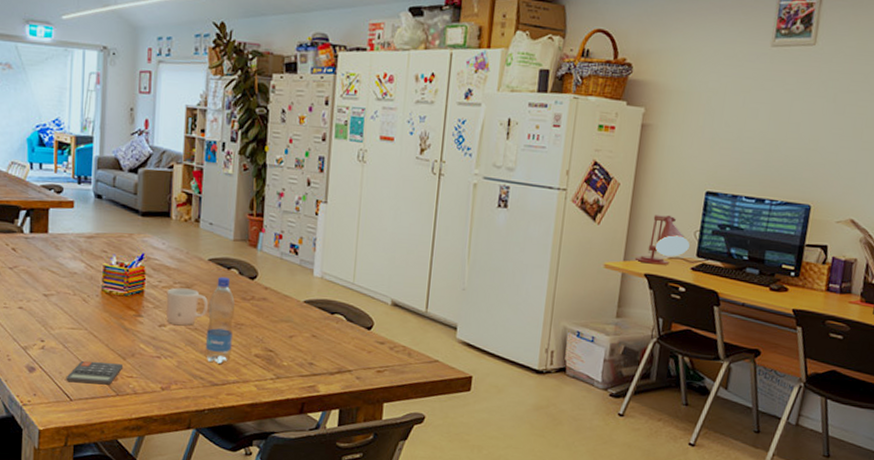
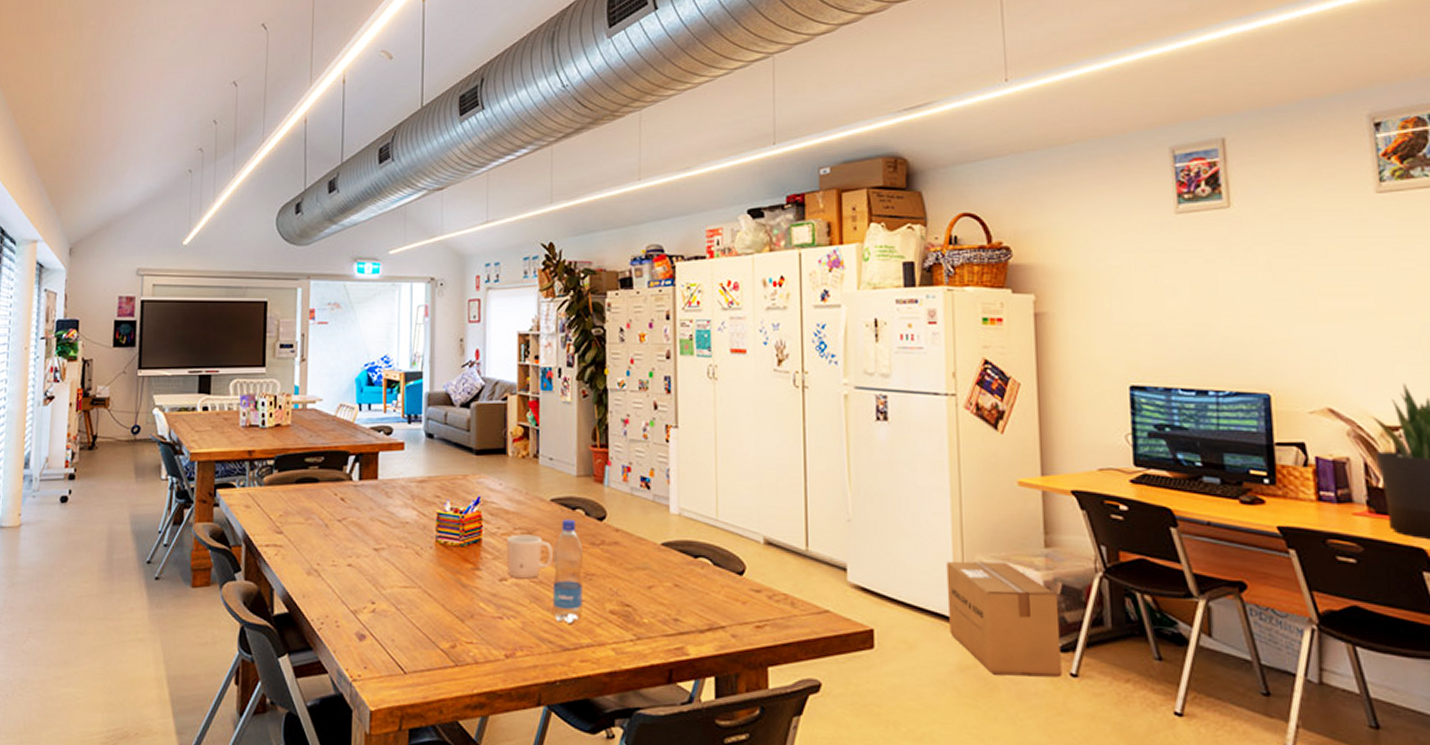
calculator: present [66,360,124,385] -> none [399,624,462,654]
box: none [532,325,619,417] -> present [946,561,1062,678]
desk lamp: present [634,215,690,265] -> none [1055,417,1122,478]

